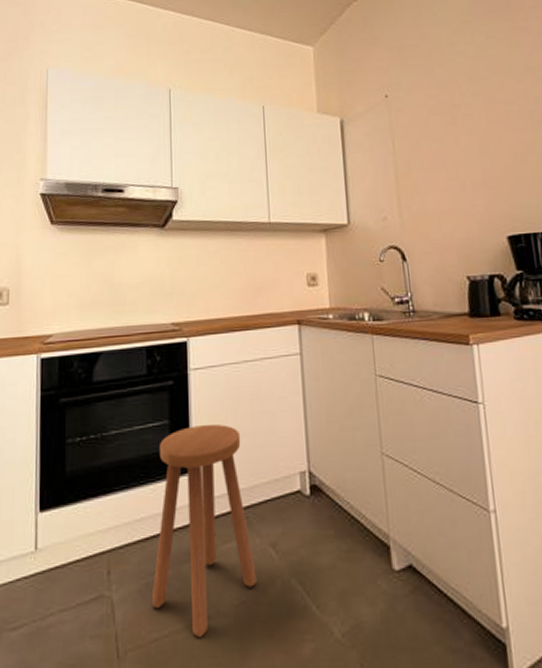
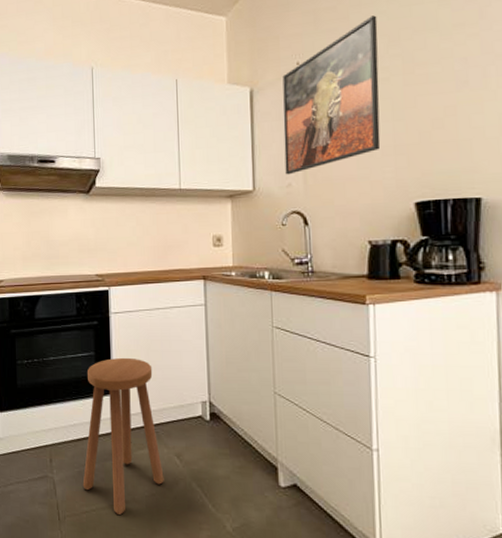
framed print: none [372,55,471,208] -> present [283,15,381,175]

